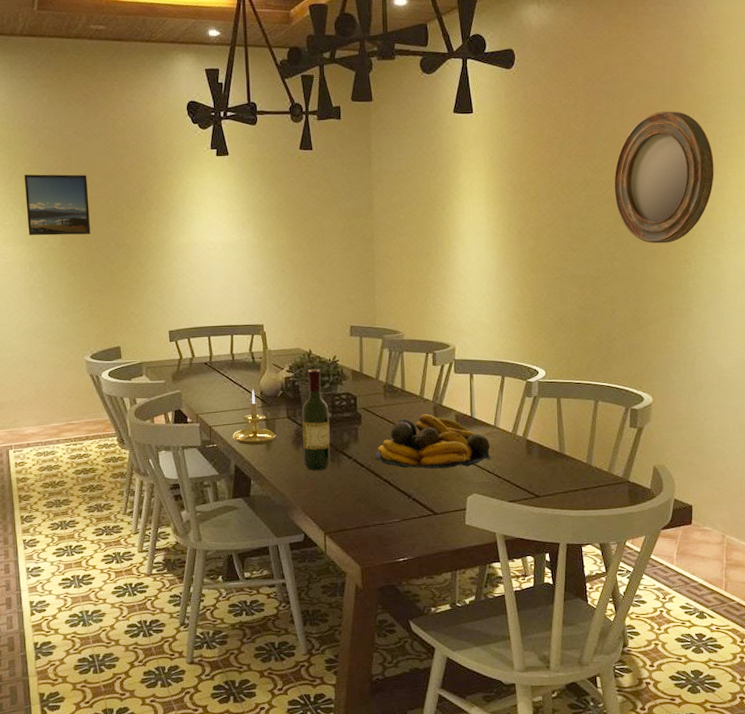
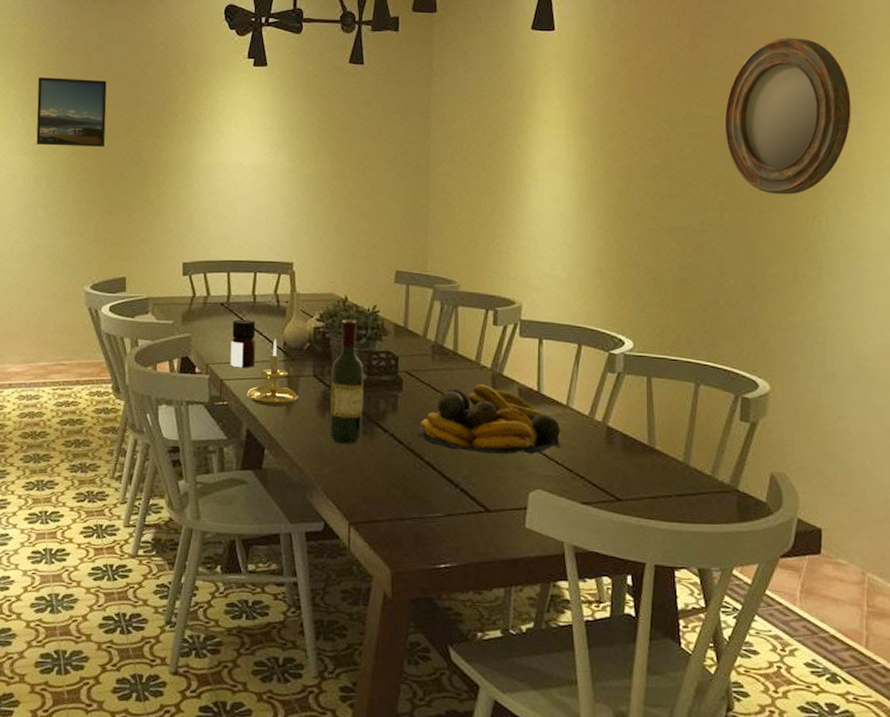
bottle: none [216,375,238,415] -> present [230,320,256,367]

